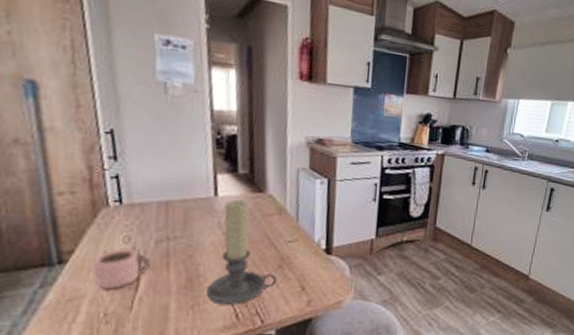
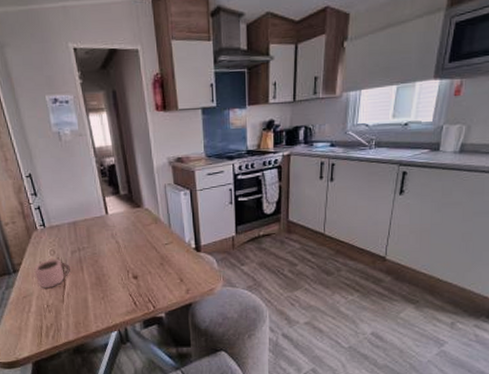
candle holder: present [206,200,277,305] -> none [111,215,161,296]

